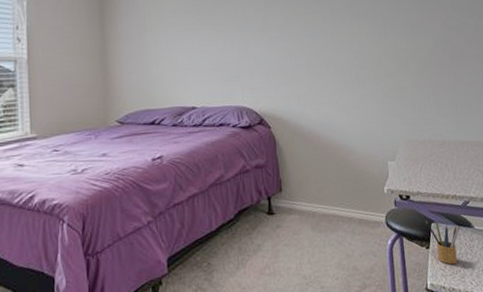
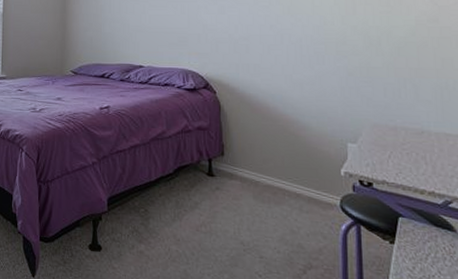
pencil box: present [424,219,461,265] -> none [390,213,438,268]

